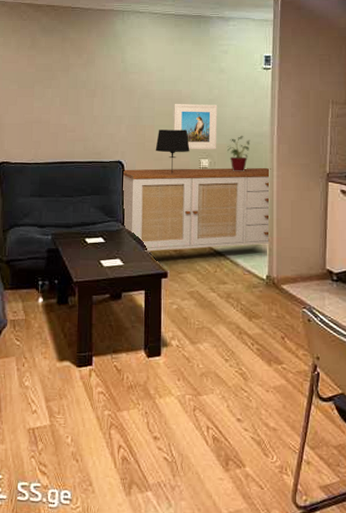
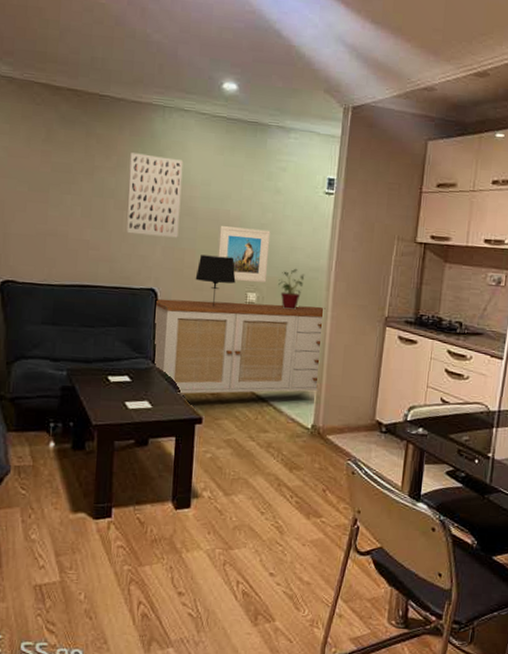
wall art: none [96,50,141,117] -> present [126,152,184,238]

